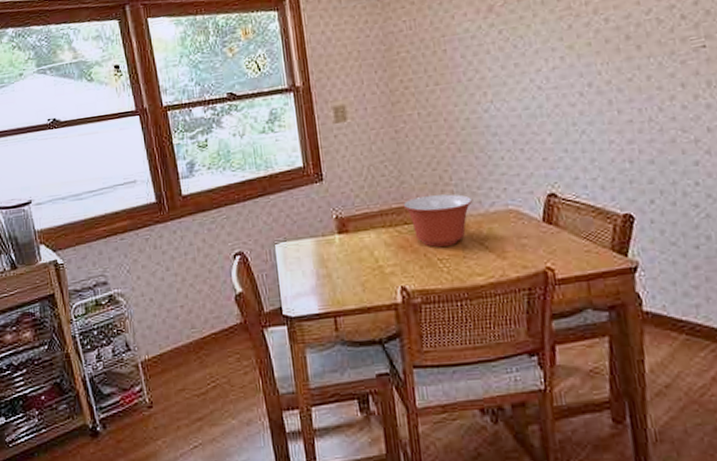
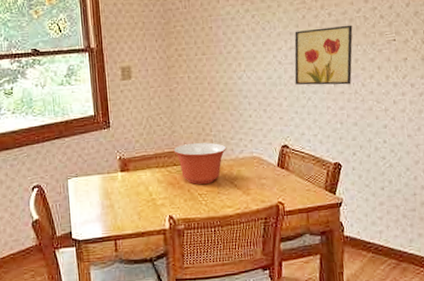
wall art: none [558,31,643,115] -> present [294,25,353,85]

